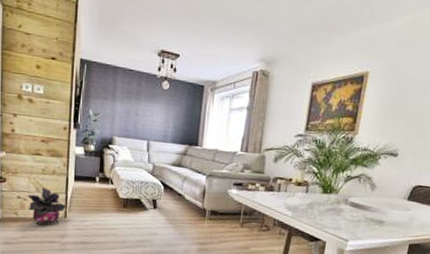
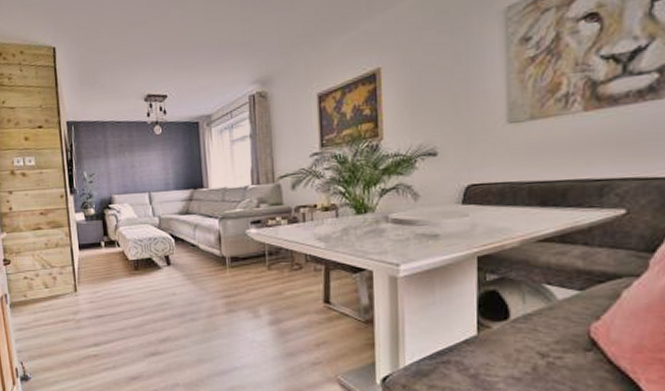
potted plant: present [27,187,66,225] -> none [34,263,75,305]

